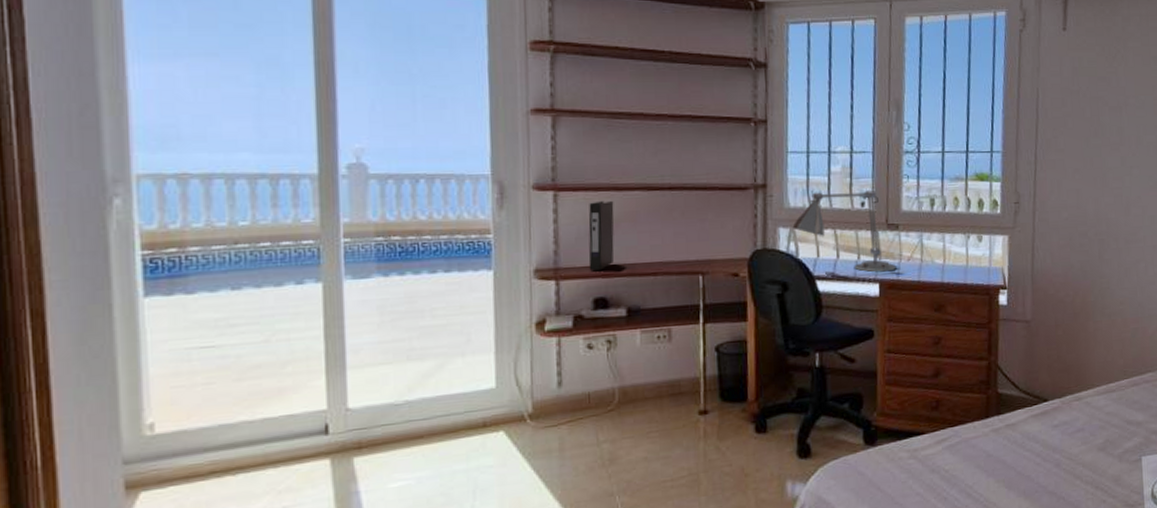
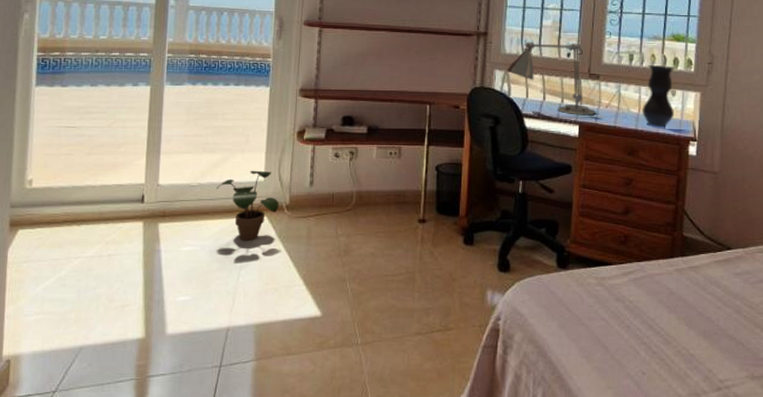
potted plant: none [431,375,520,465] -> present [216,170,279,241]
binder: present [588,200,615,271] -> none [341,37,364,94]
vase: none [947,208,982,277] -> present [642,64,675,127]

